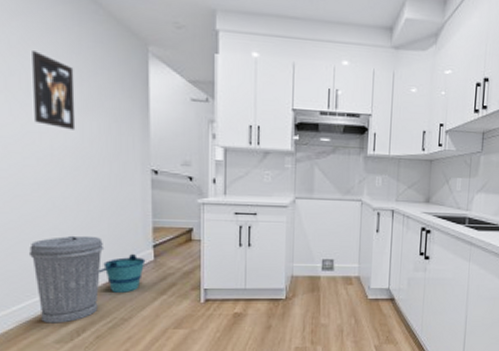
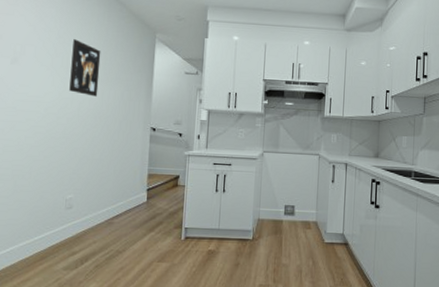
trash can: present [28,235,105,323] -> none [52,179,110,253]
bucket: present [98,253,146,293] -> none [103,195,140,229]

